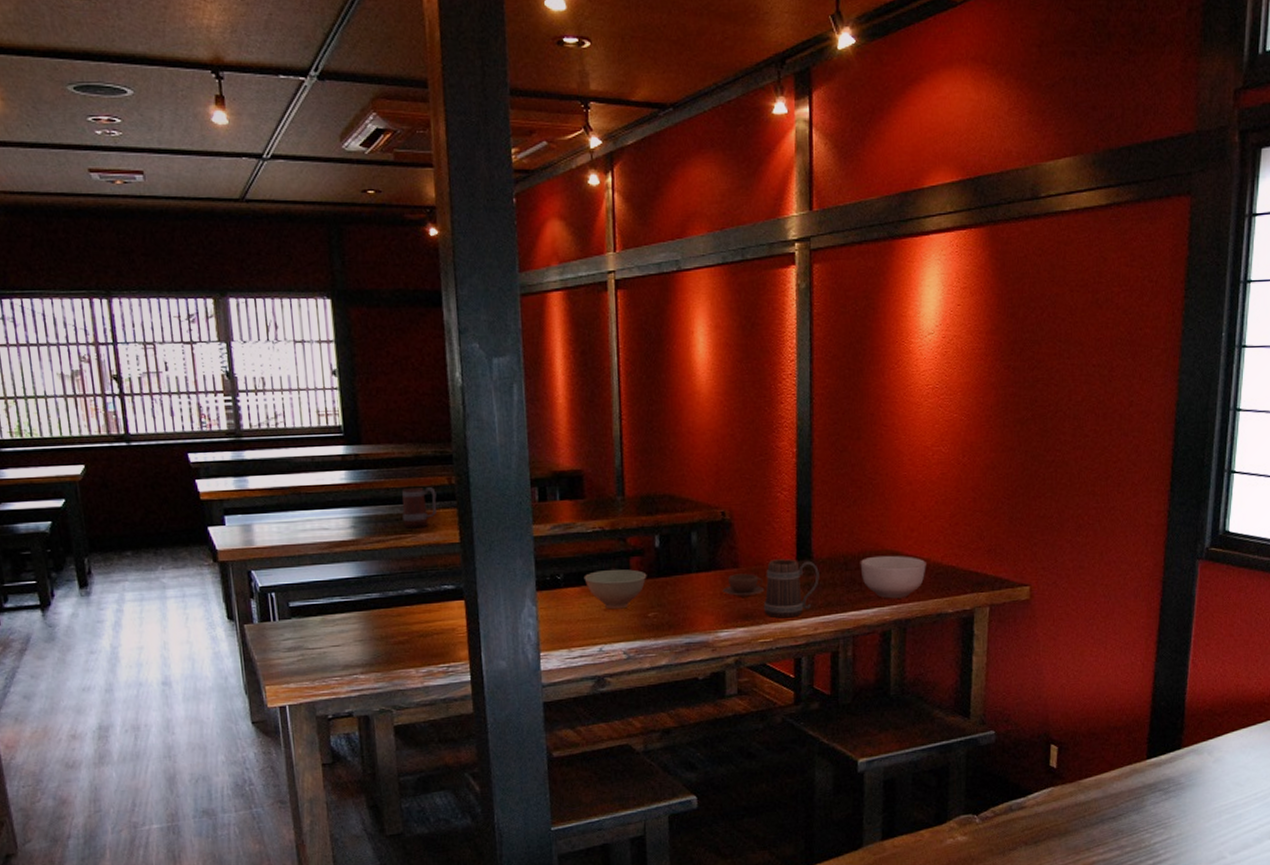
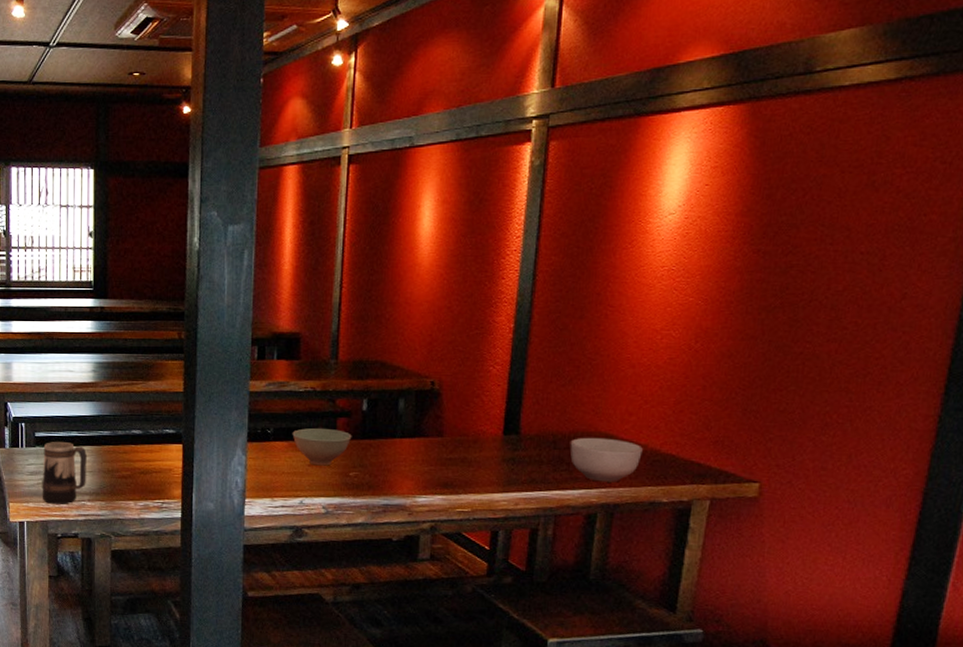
beer mug: none [301,610,357,682] -> present [42,442,88,504]
beer mug: present [402,487,437,529] -> none [136,340,167,377]
teacup: present [722,573,765,597] -> none [424,442,468,466]
beer mug: present [763,559,820,618] -> none [464,432,526,491]

